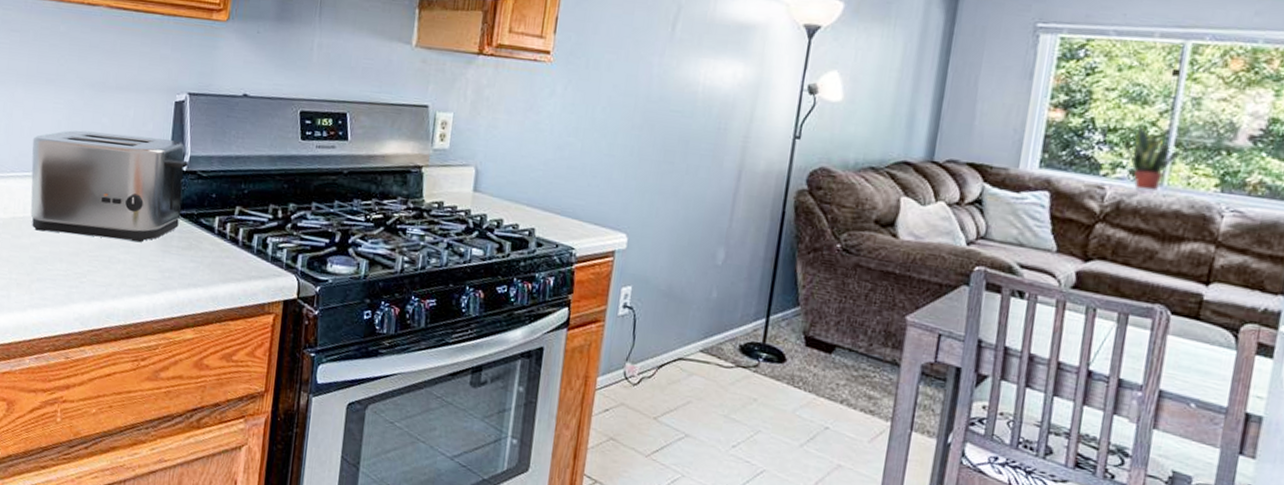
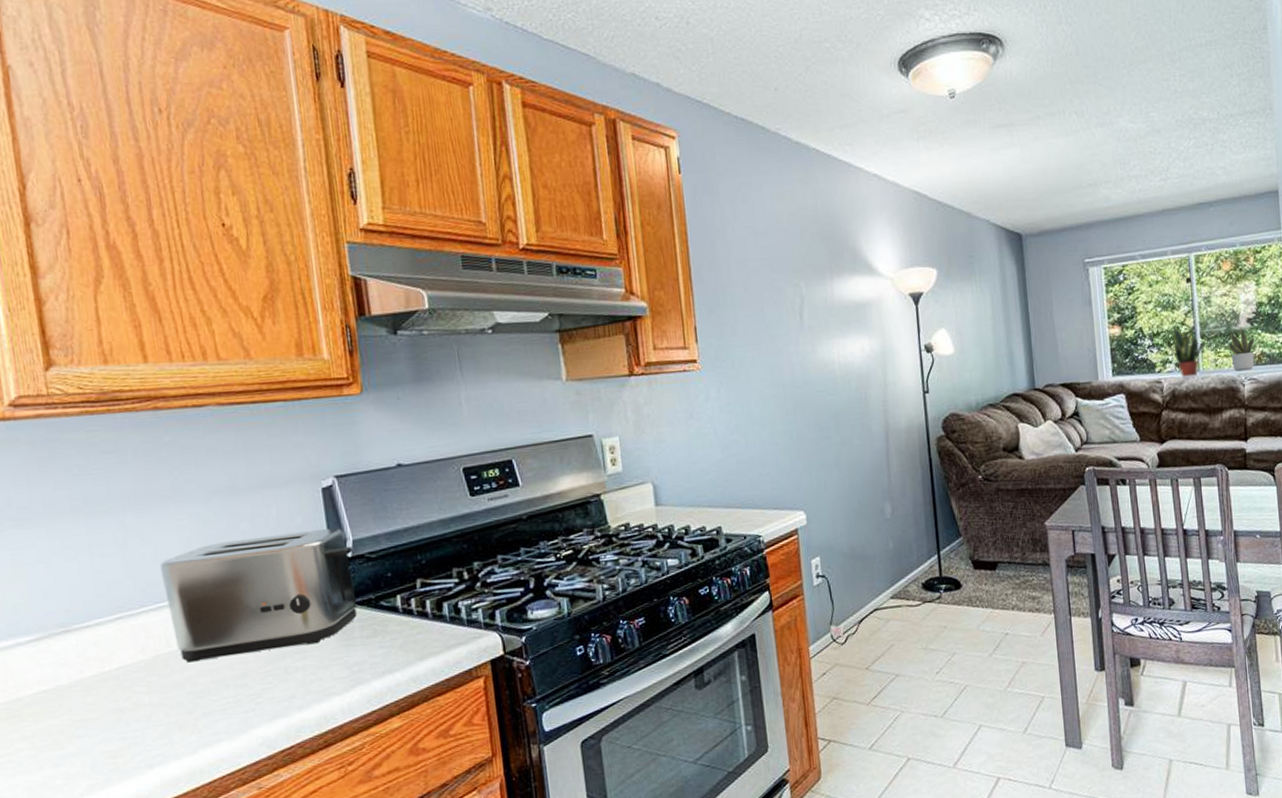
potted plant: none [1212,144,1255,200] -> present [1229,327,1255,372]

